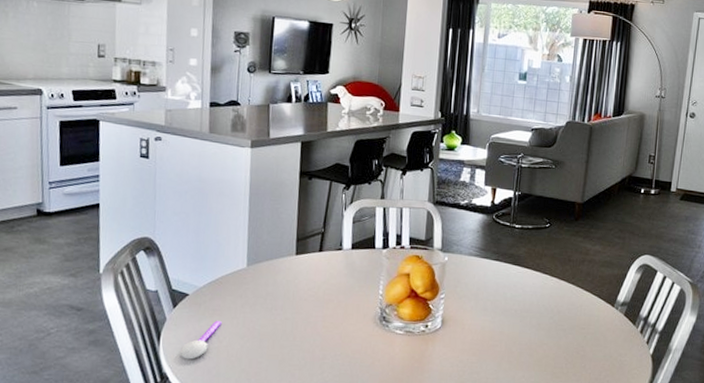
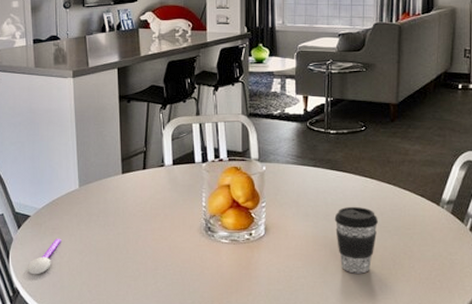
coffee cup: none [512,302,555,372] -> present [334,206,378,274]

